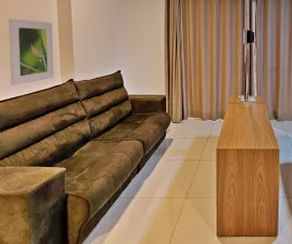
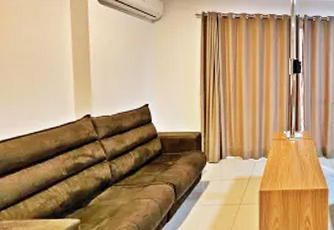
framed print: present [8,18,54,86] -> none [8,42,67,123]

